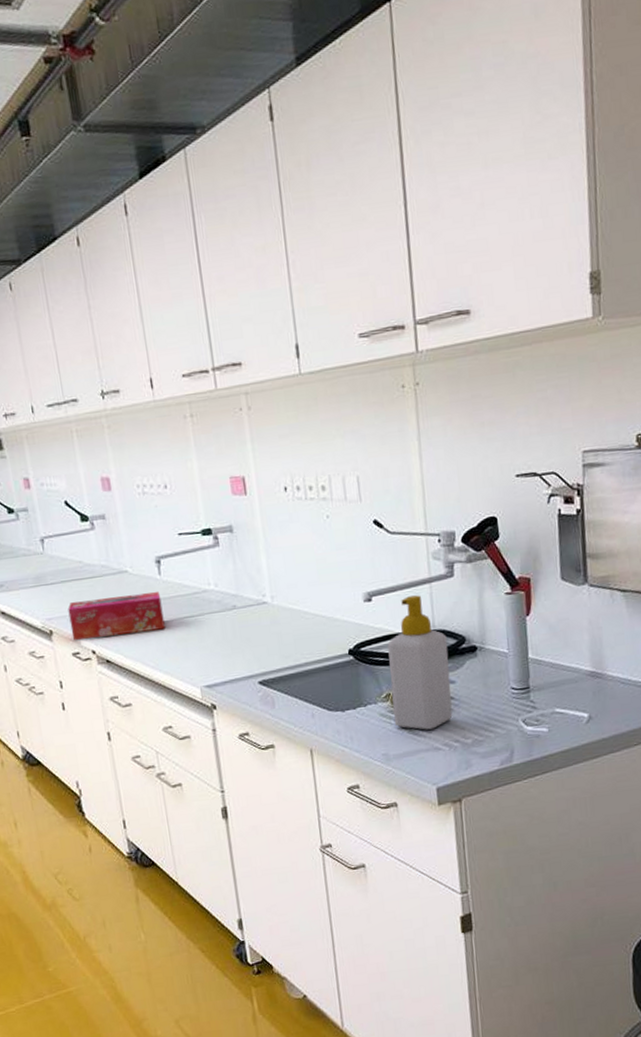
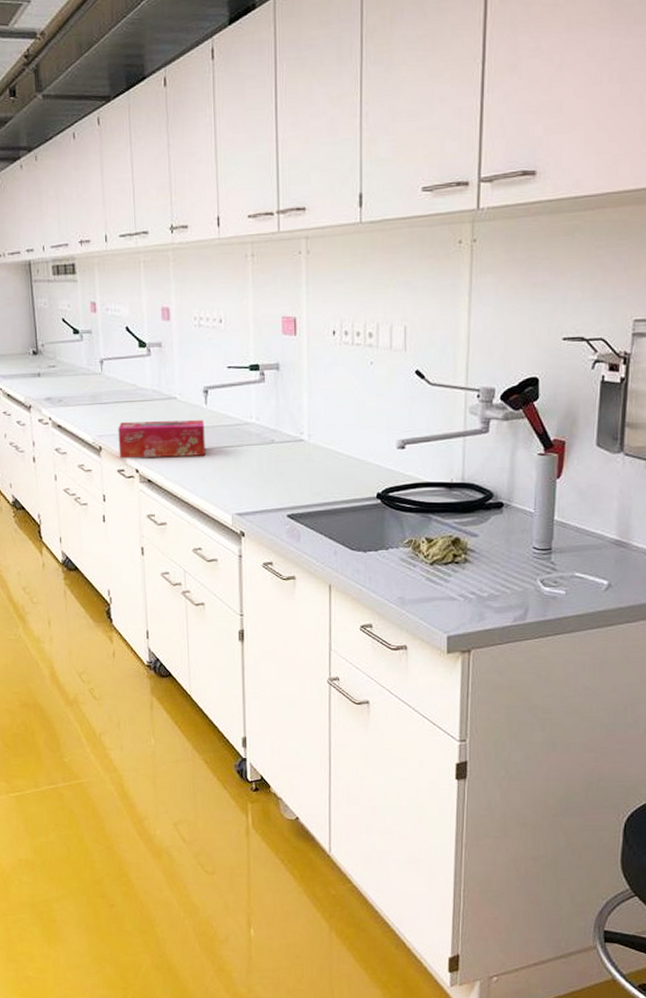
soap bottle: present [387,595,453,730] -> none [413,447,475,579]

